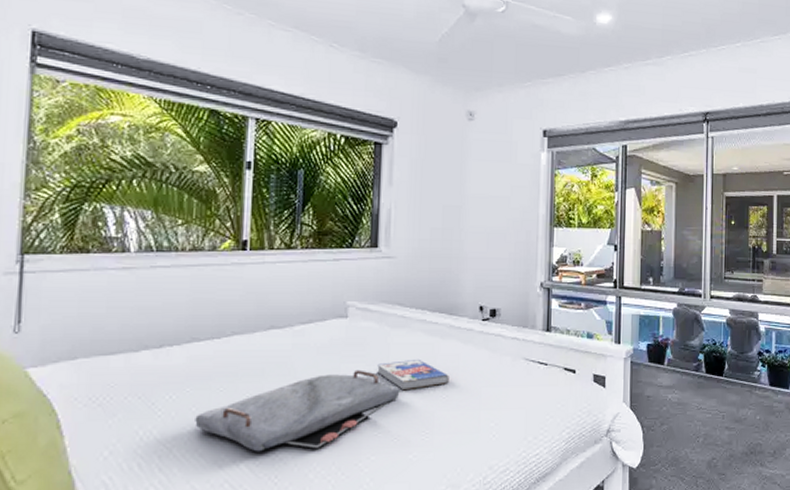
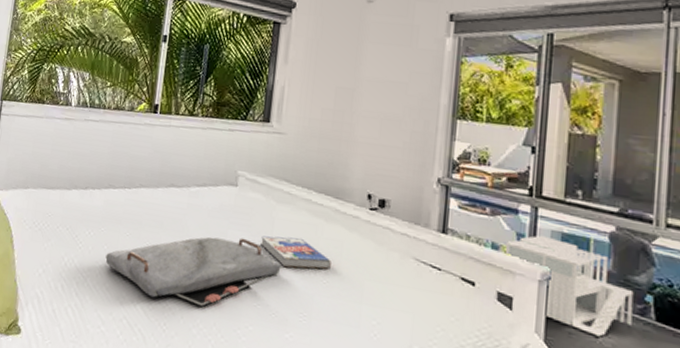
architectural model: none [597,320,691,395] -> present [504,235,634,337]

